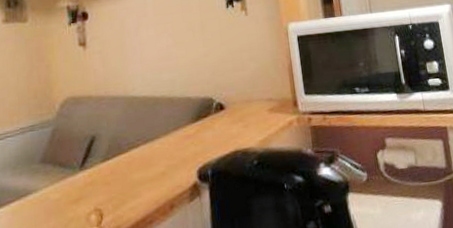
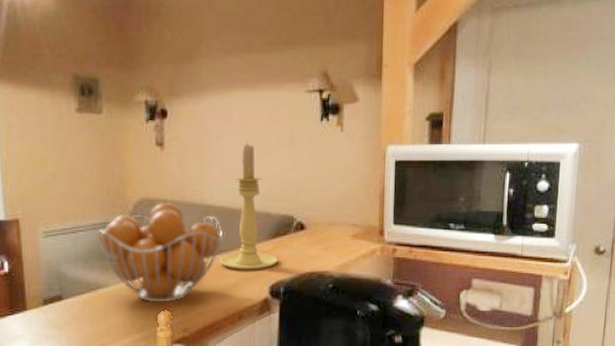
fruit basket: none [25,97,149,203] -> present [97,202,224,303]
candle holder: none [146,34,203,158] -> present [219,142,279,270]

